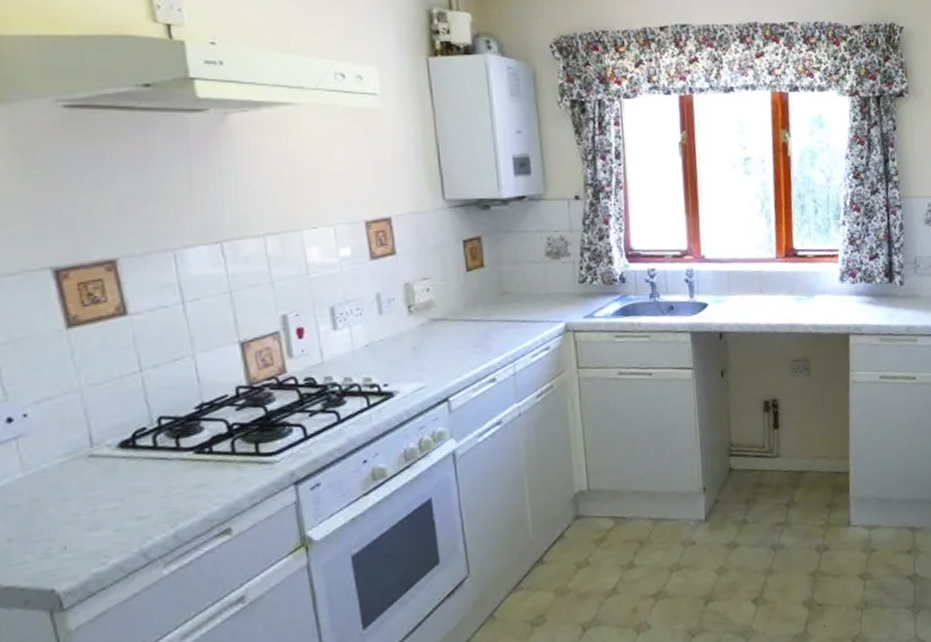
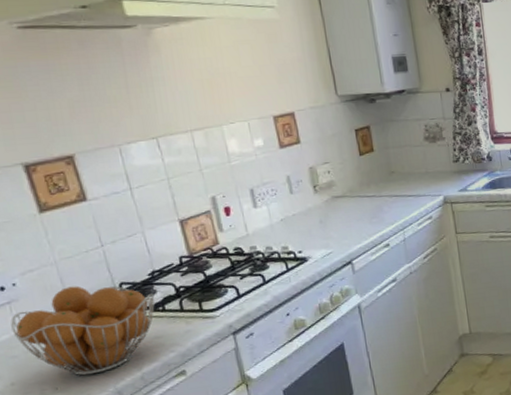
fruit basket: none [16,419,201,532] -> present [10,285,155,376]

